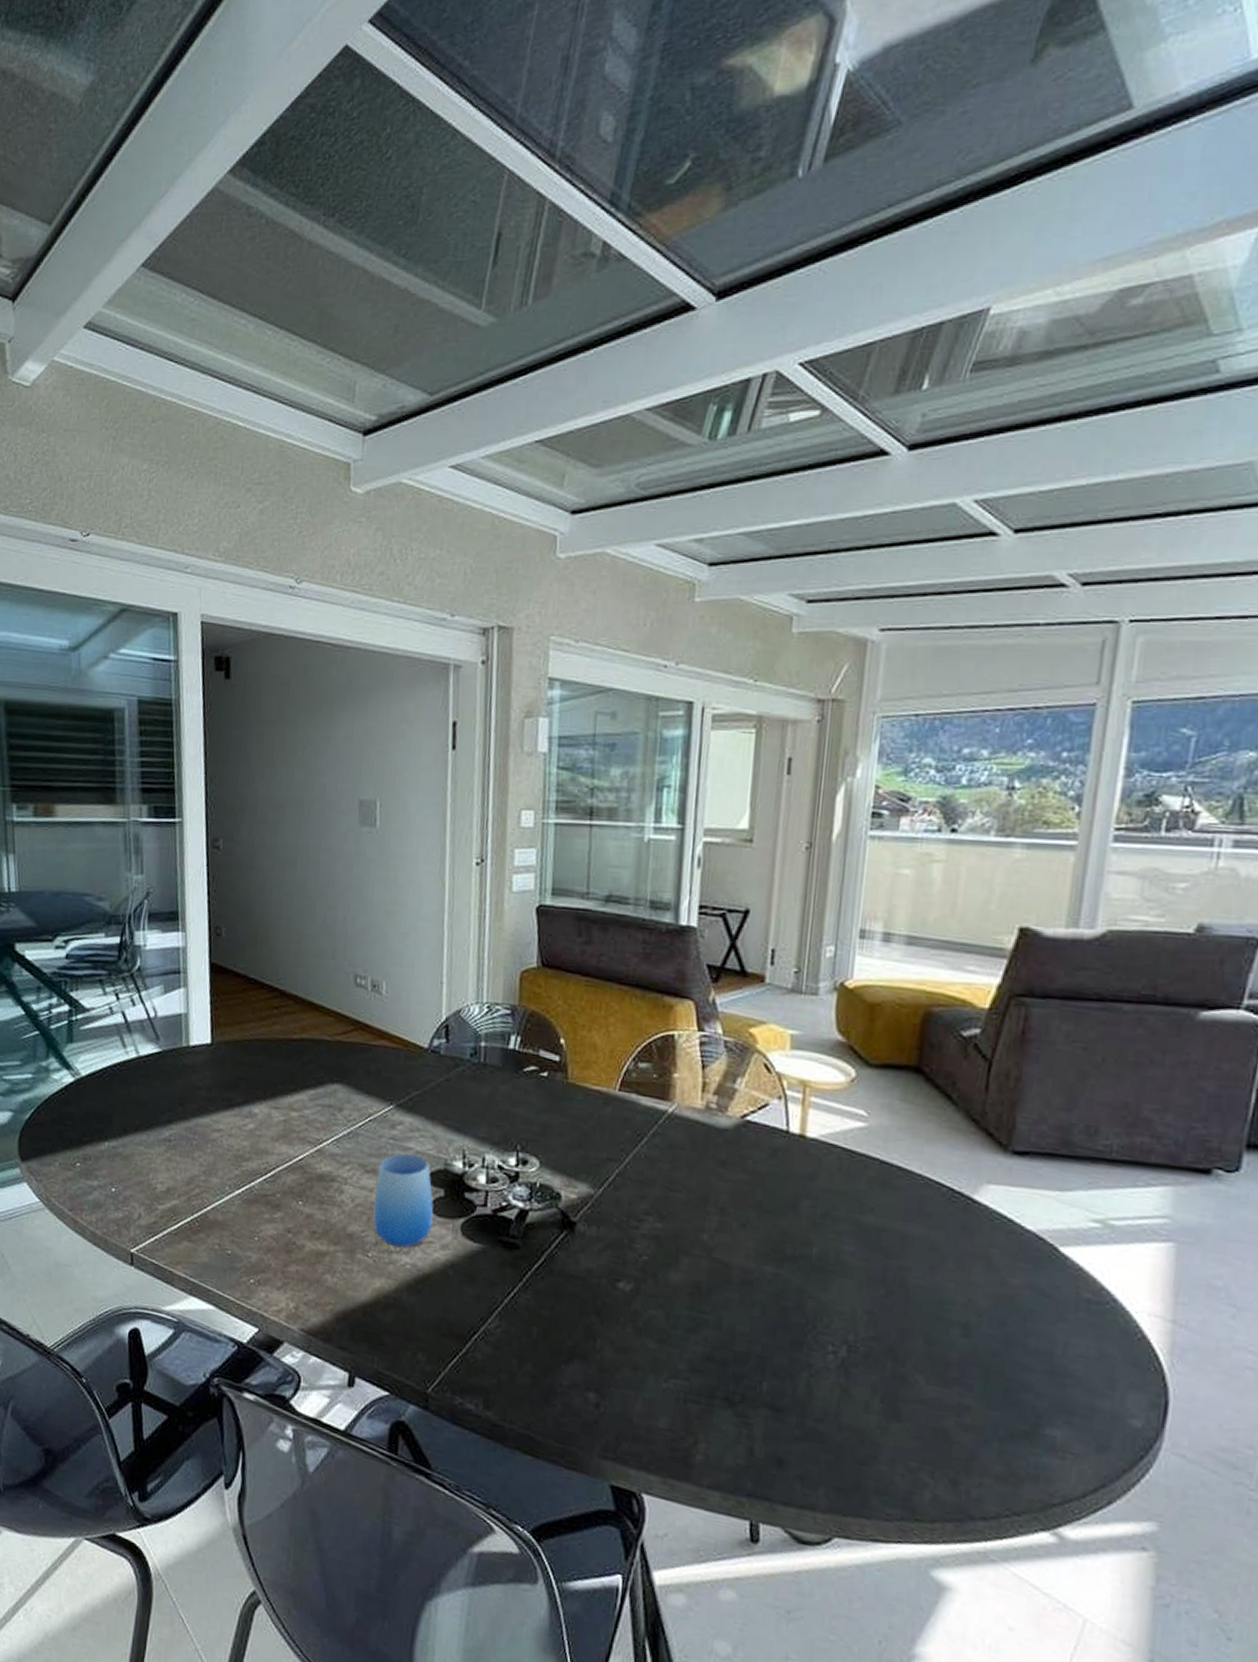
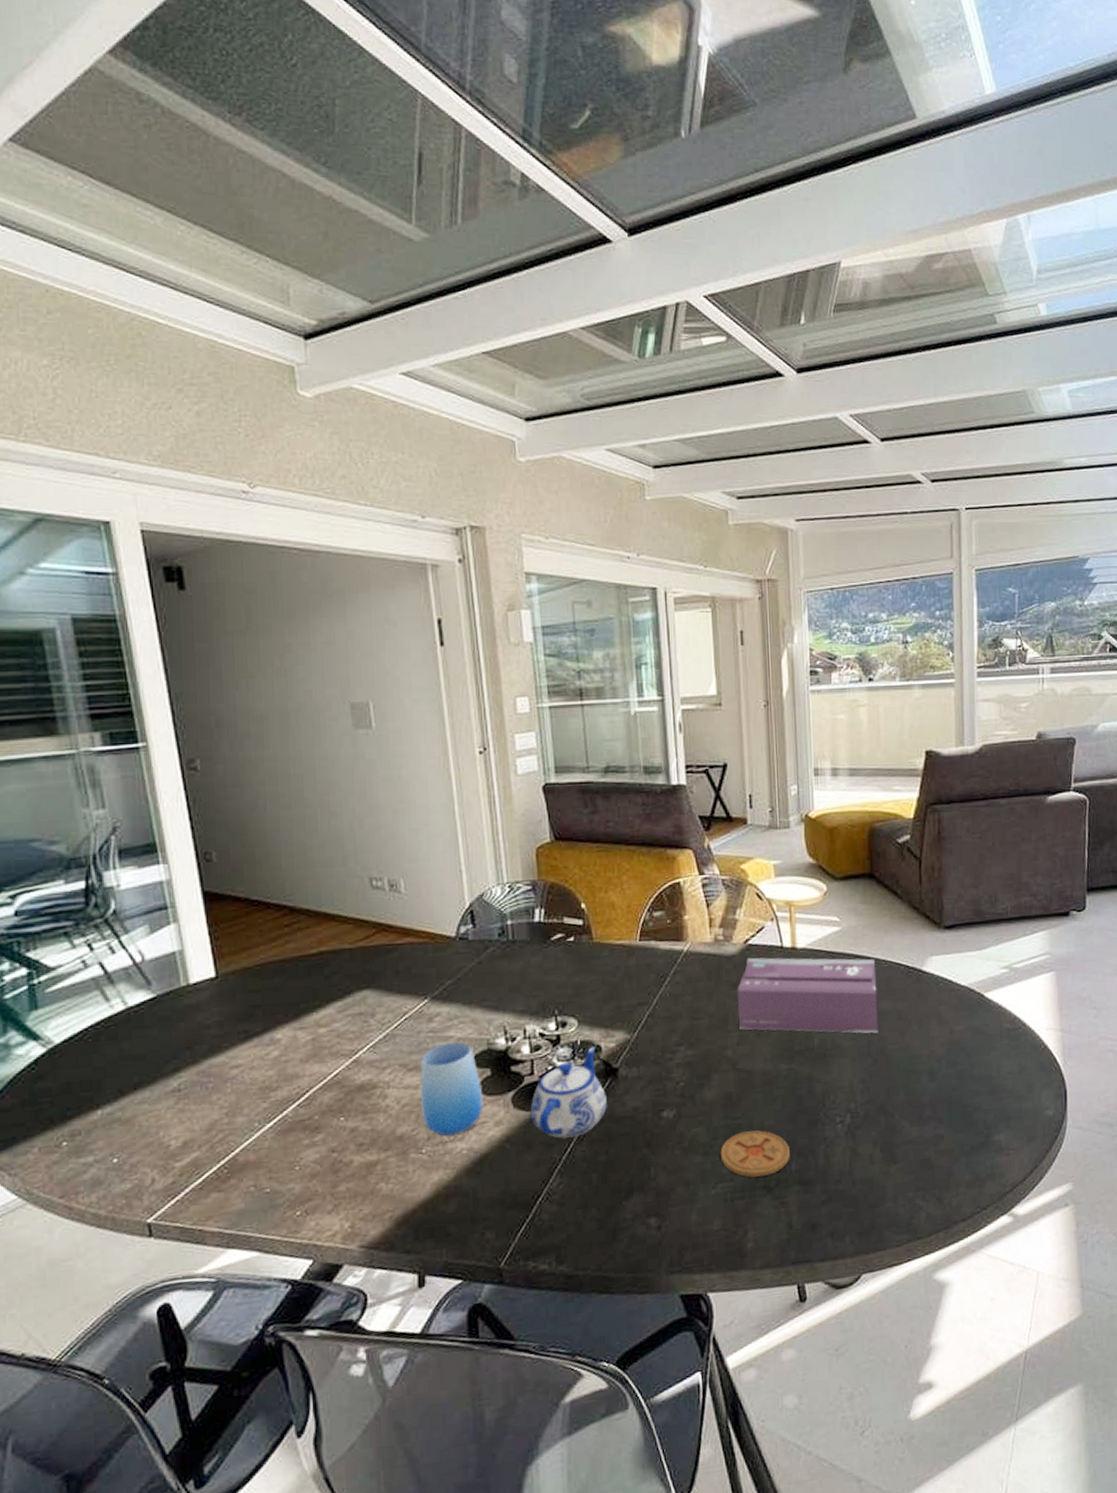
teapot: none [478,1192,560,1283] -> present [531,1046,607,1139]
coaster: none [678,1329,763,1388] -> present [720,1130,790,1177]
tissue box: none [722,1135,909,1261] -> present [737,957,879,1034]

